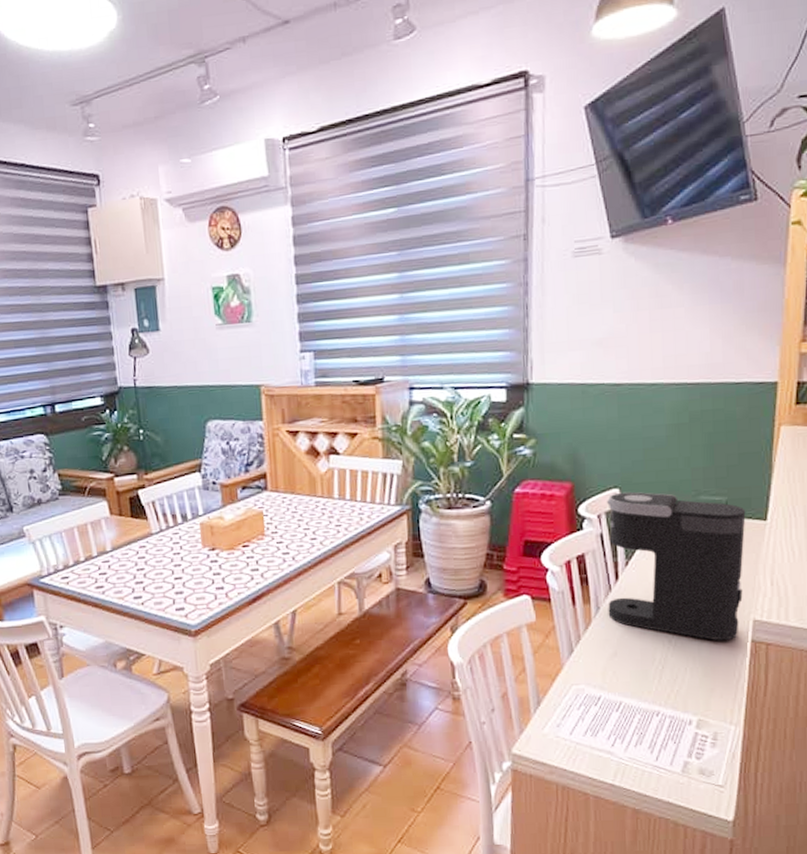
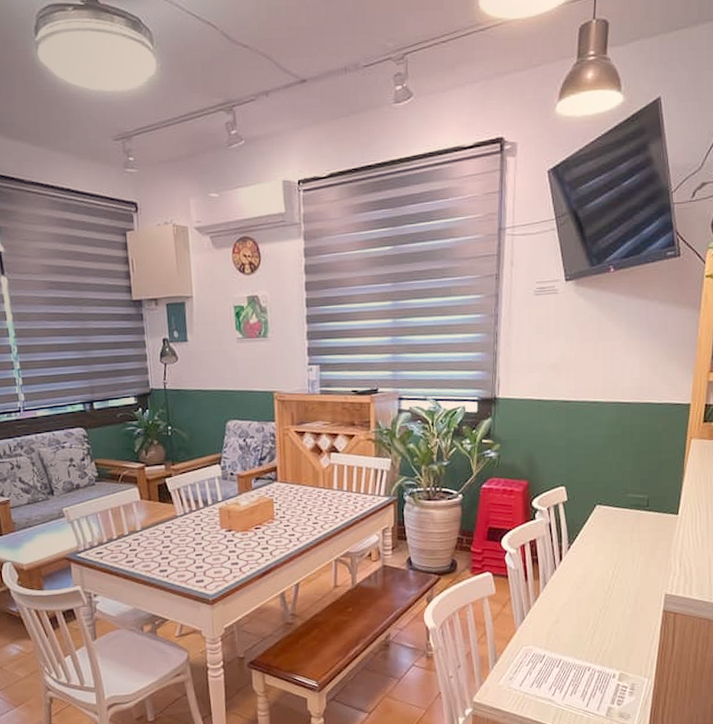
coffee maker: present [606,491,746,641] -> none [553,489,662,611]

